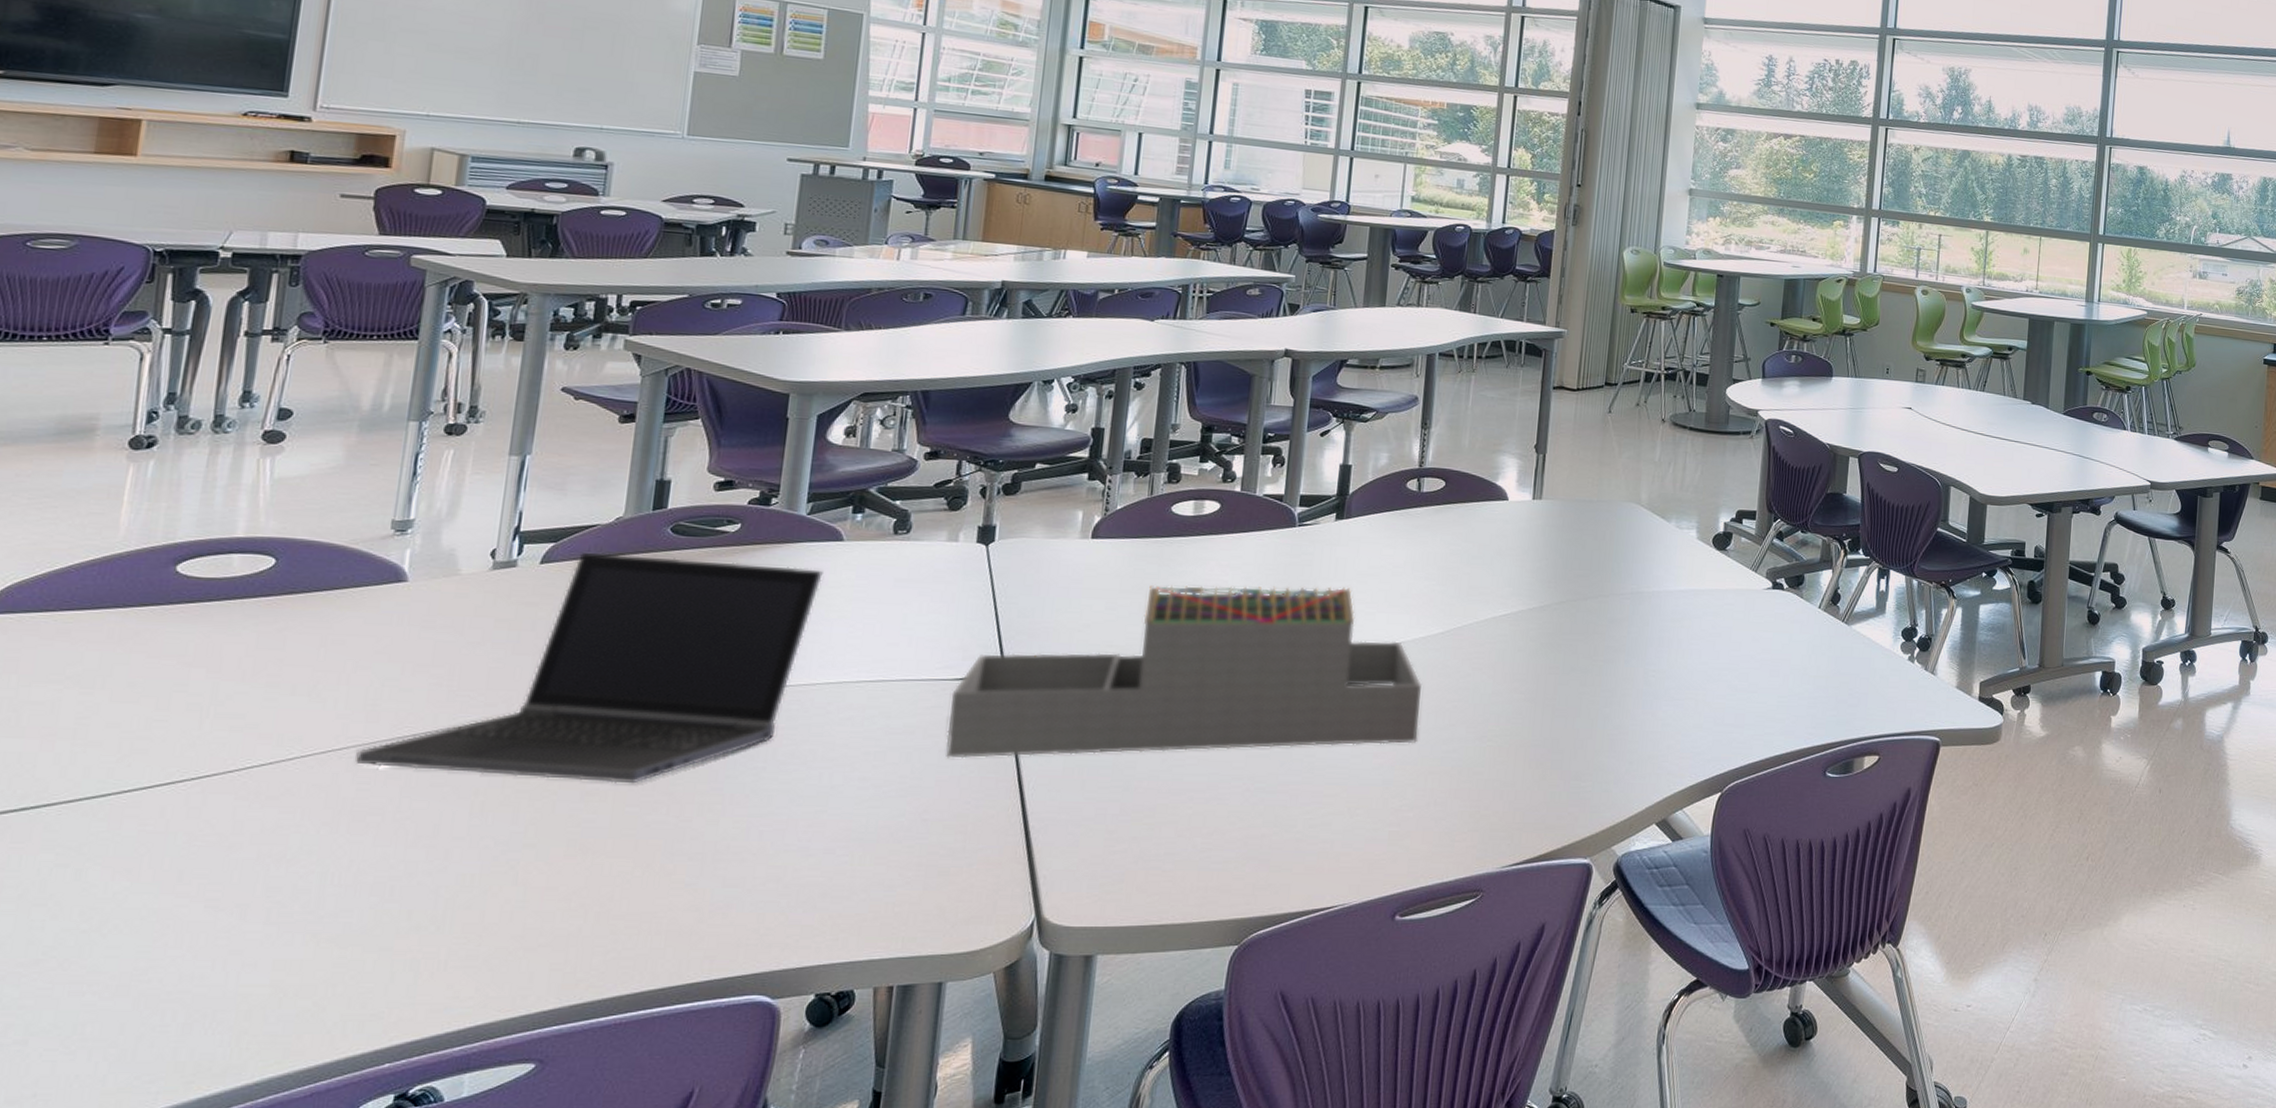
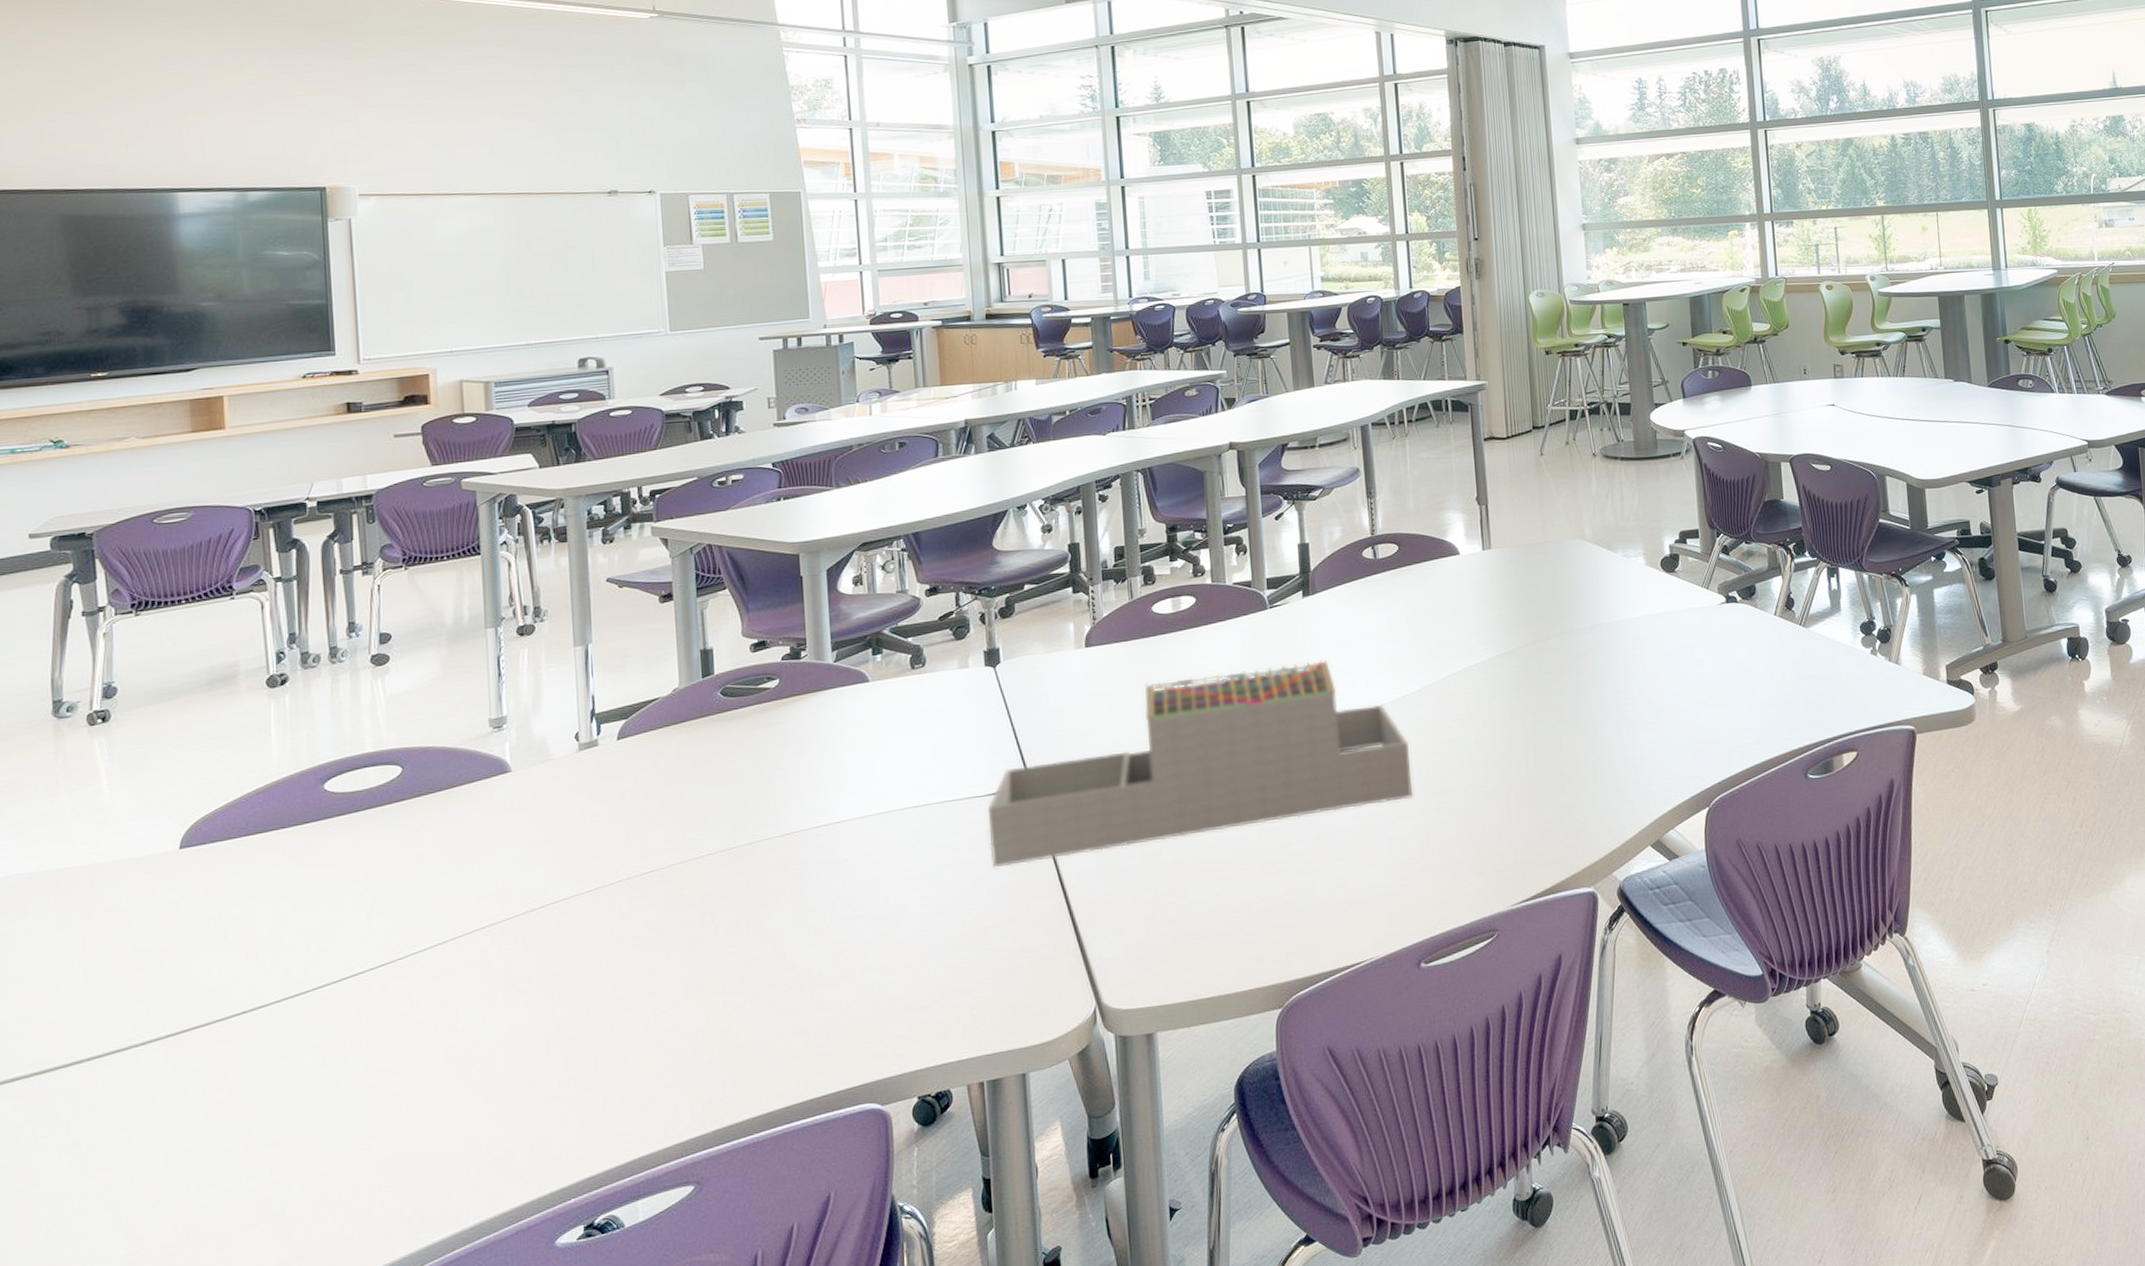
laptop computer: present [355,552,823,784] -> none [498,711,857,939]

